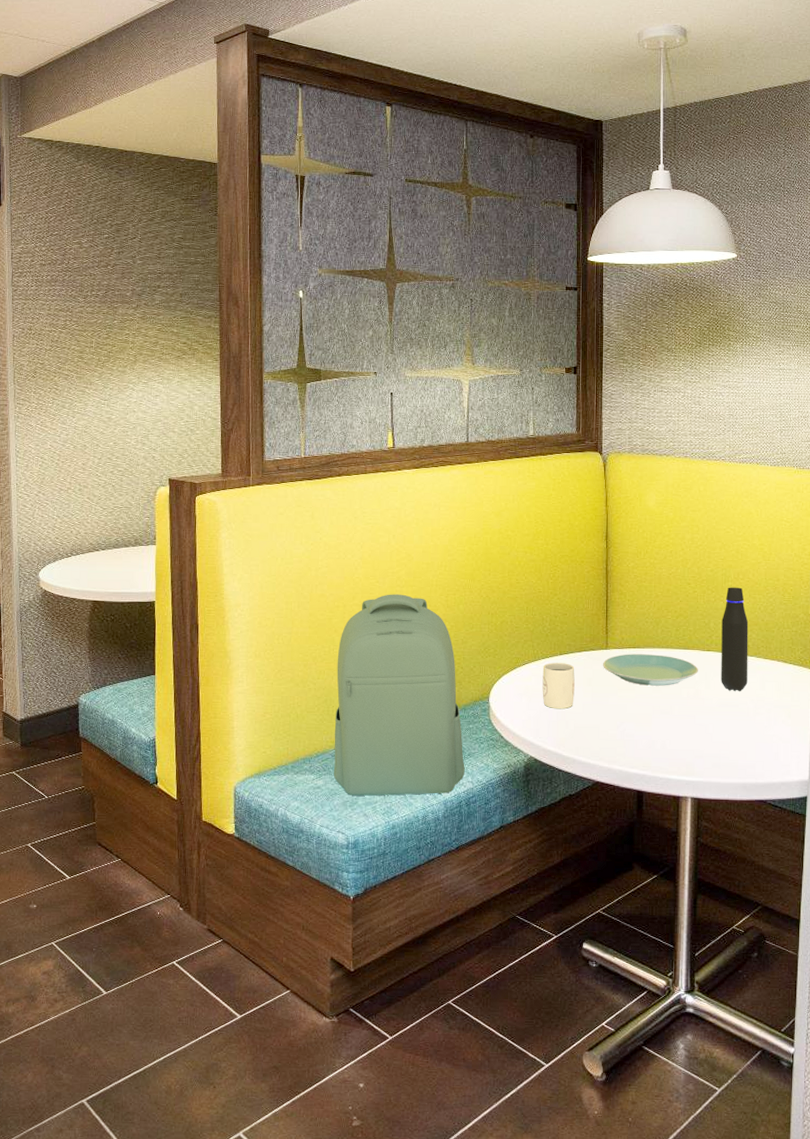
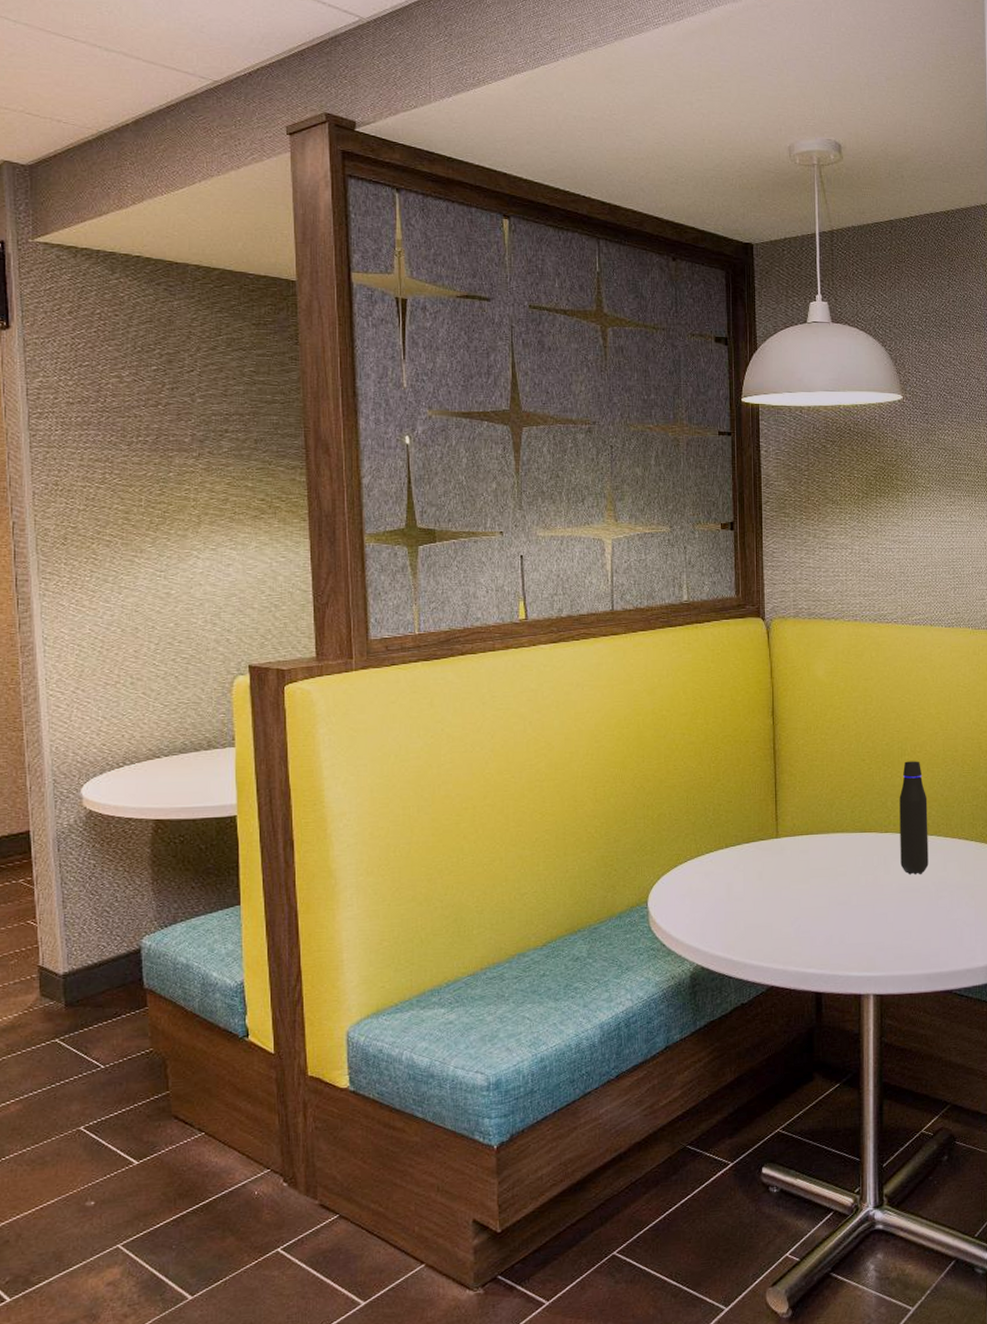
backpack: present [333,594,465,796] -> none [467,789,623,1028]
mug: present [542,663,575,710] -> none [707,856,743,910]
plate: present [603,654,698,686] -> none [774,840,876,876]

